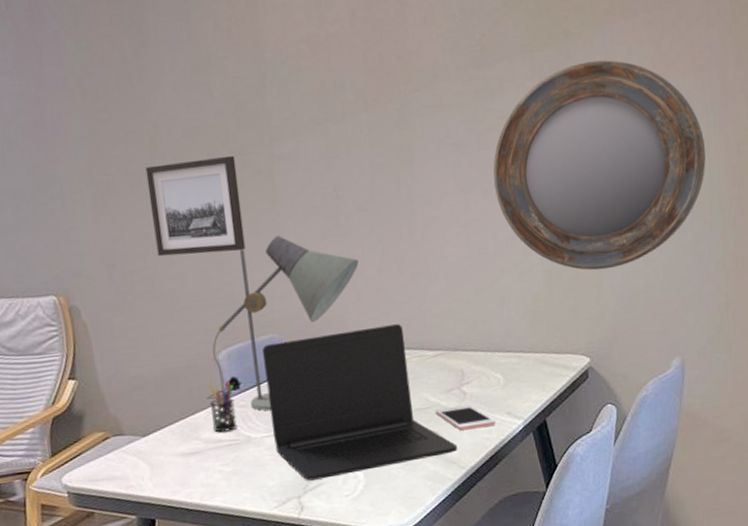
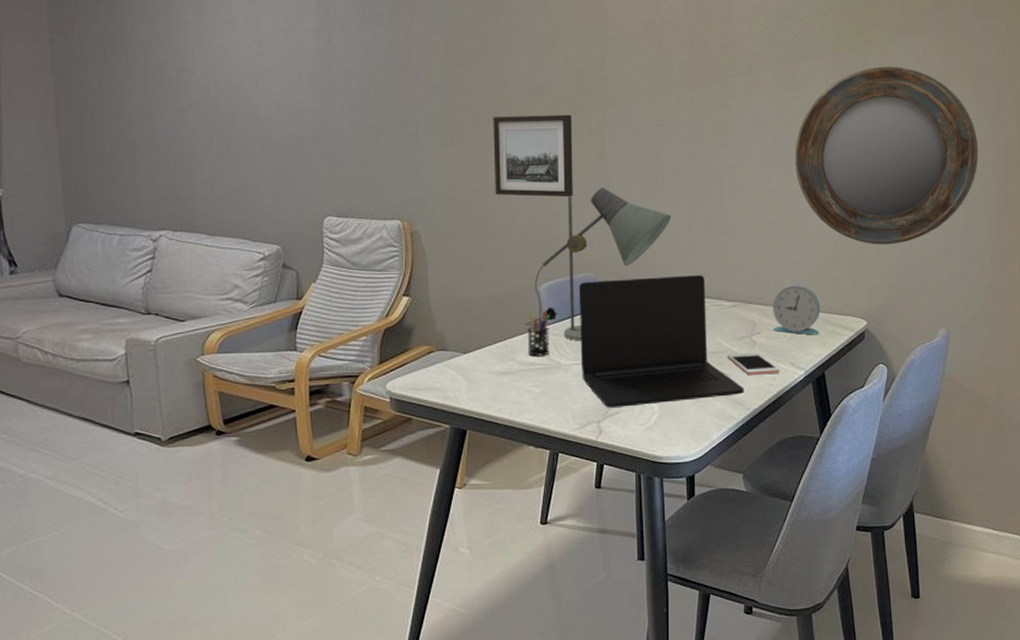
alarm clock: none [481,324,537,380] -> present [772,285,820,335]

